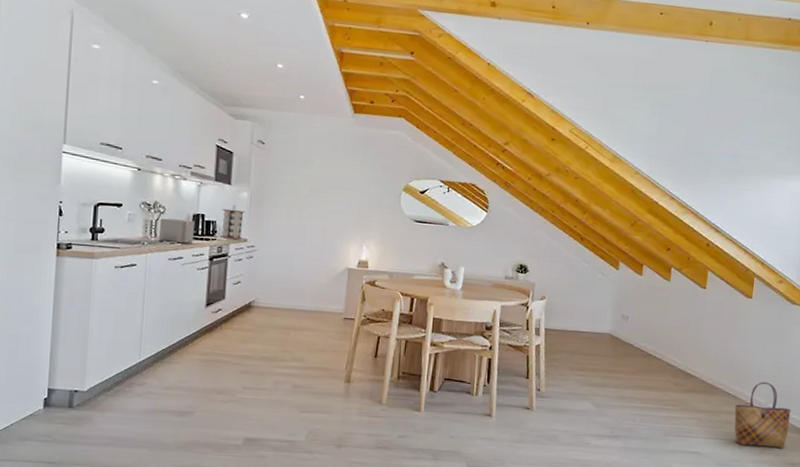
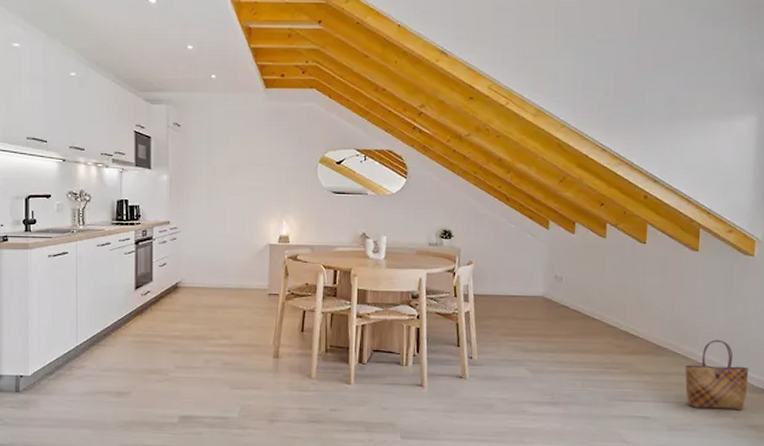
toaster: present [158,218,195,245] -> none [86,206,120,231]
spice rack: present [219,205,245,240] -> none [143,189,166,222]

